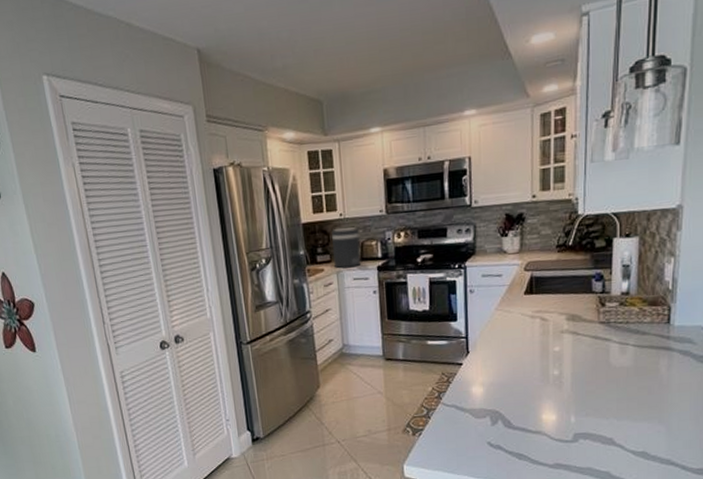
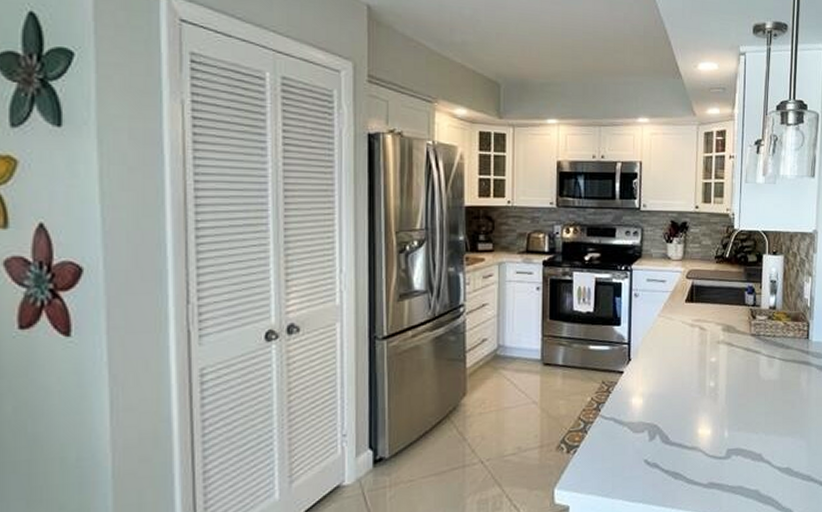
cylinder: present [332,226,361,269] -> none [496,215,528,260]

